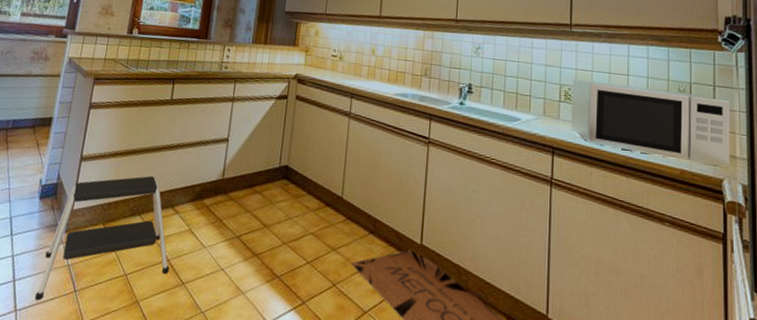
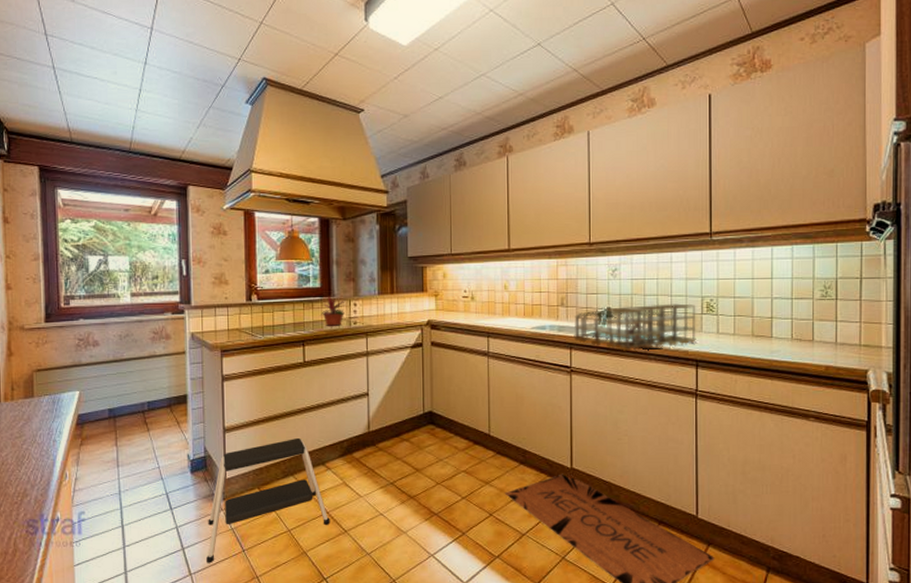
potted plant: none [194,38,221,69] -> present [320,296,346,326]
dish rack: none [434,83,554,131] -> present [574,303,696,352]
microwave: present [571,78,731,168] -> none [714,288,878,358]

